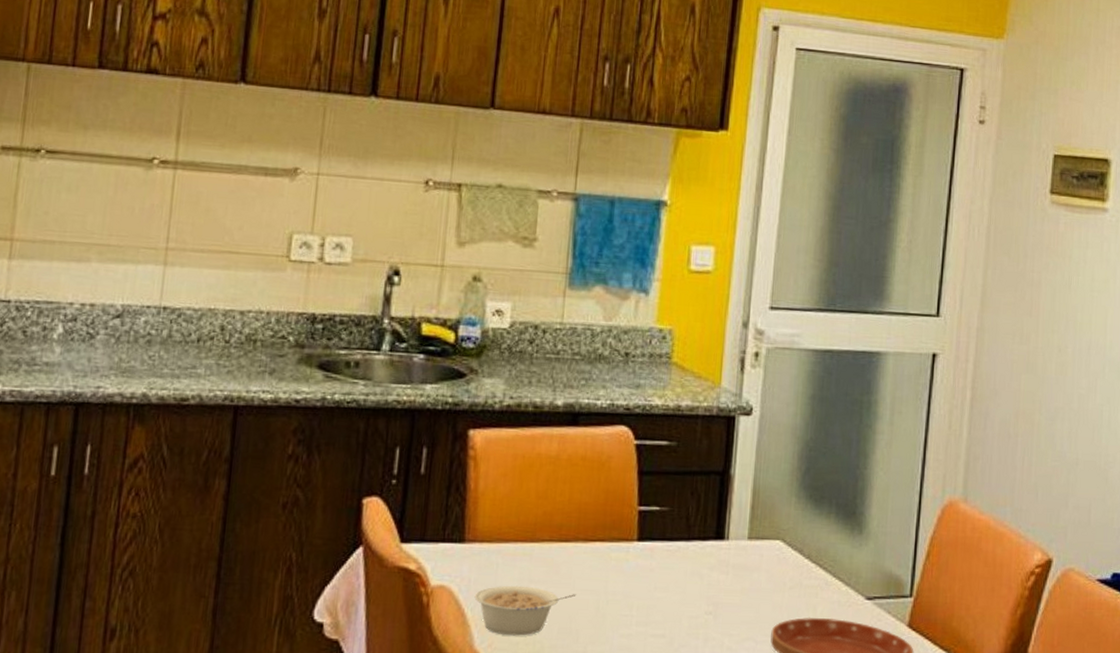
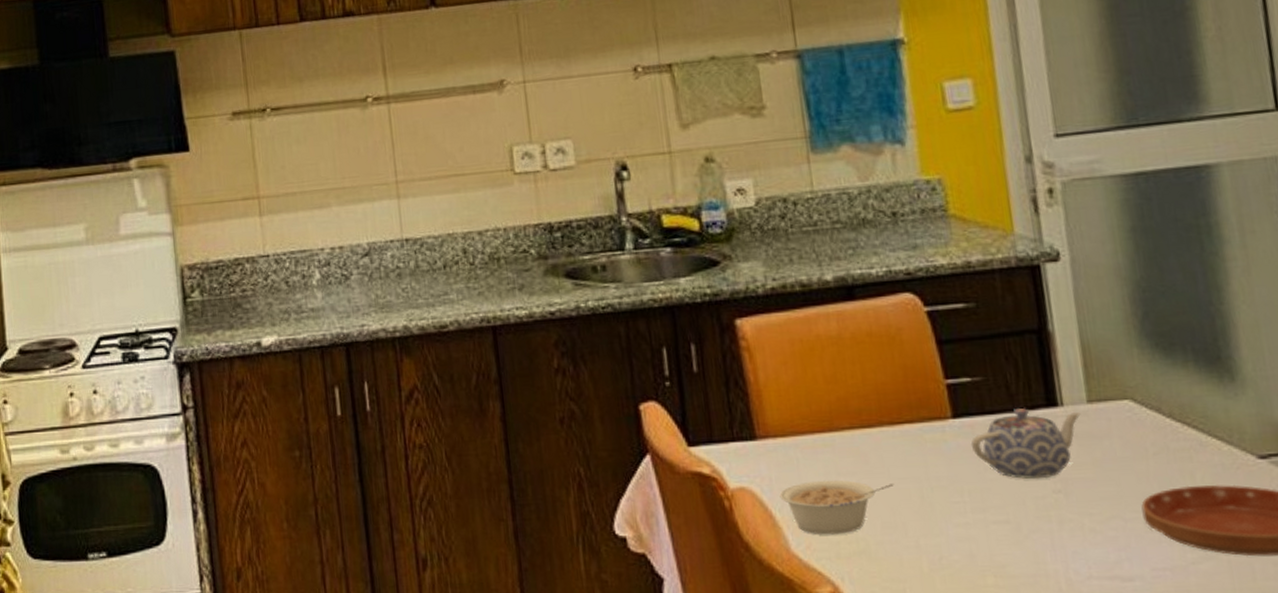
teapot: none [647,538,741,602] -> present [970,408,1081,479]

